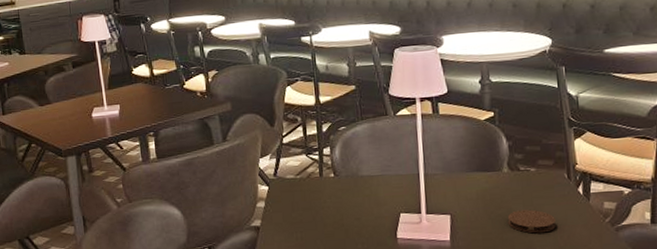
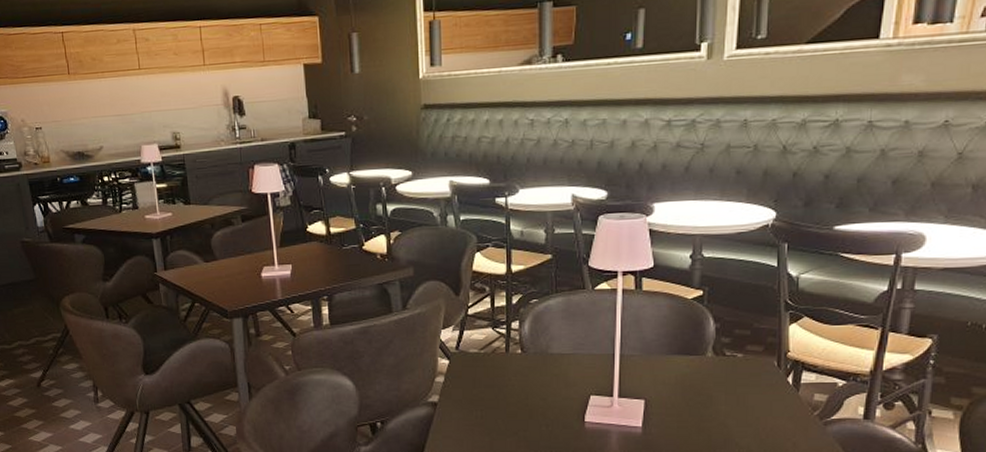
coaster: present [507,209,556,234] -> none [706,398,759,424]

